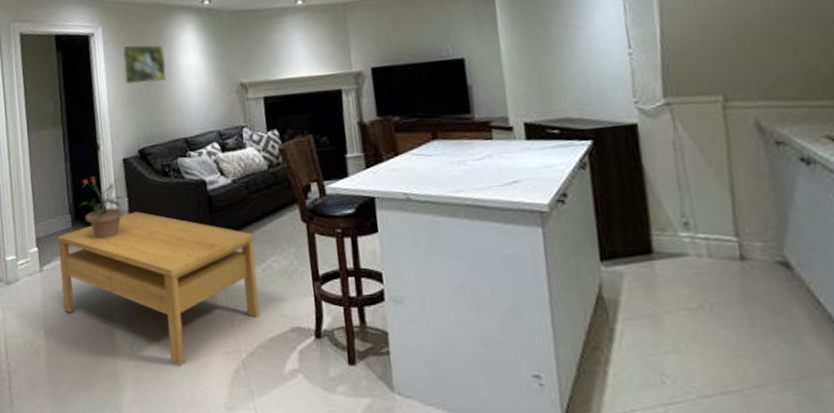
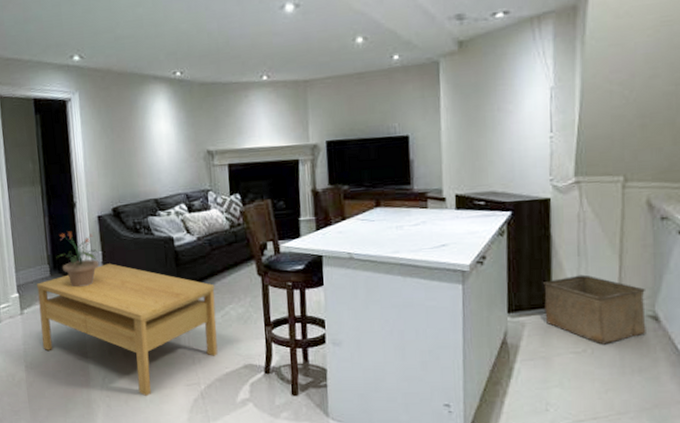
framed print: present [121,44,167,84] -> none [96,110,140,148]
storage bin: none [640,213,777,299] -> present [543,274,646,345]

